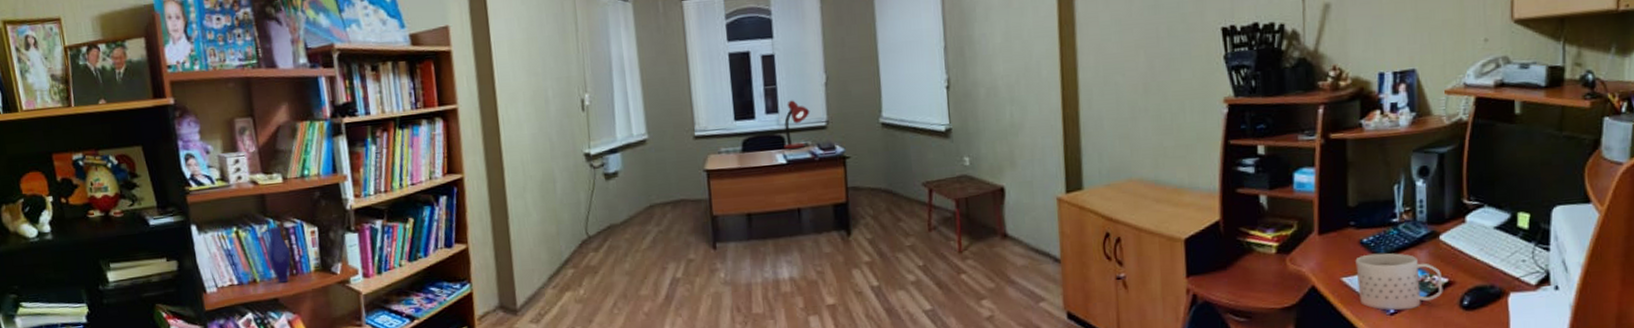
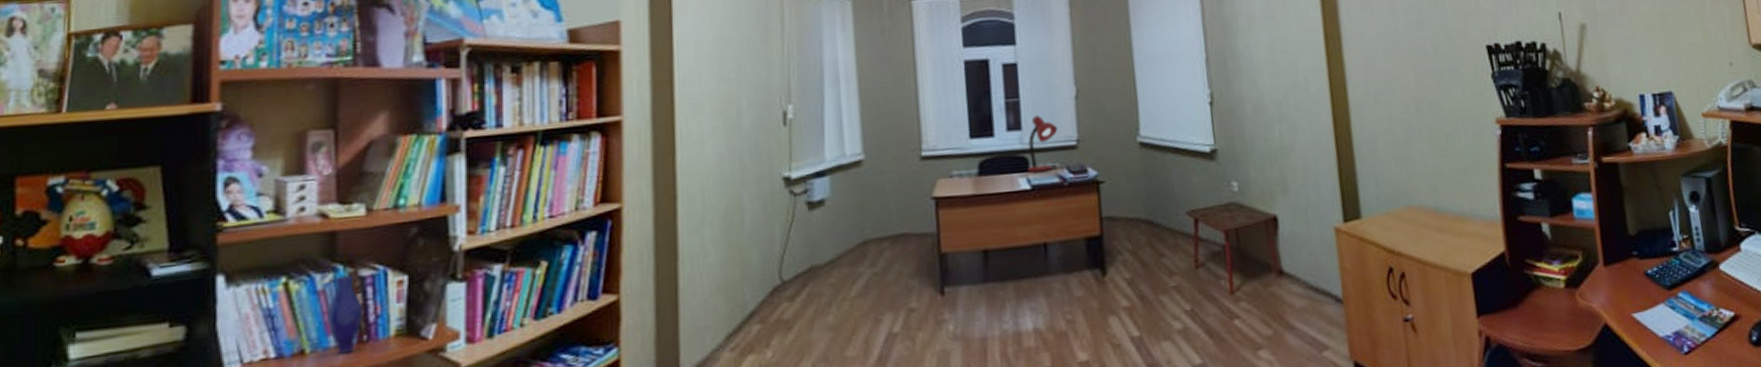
mug: present [1355,253,1443,311] -> none [1643,285,1732,350]

